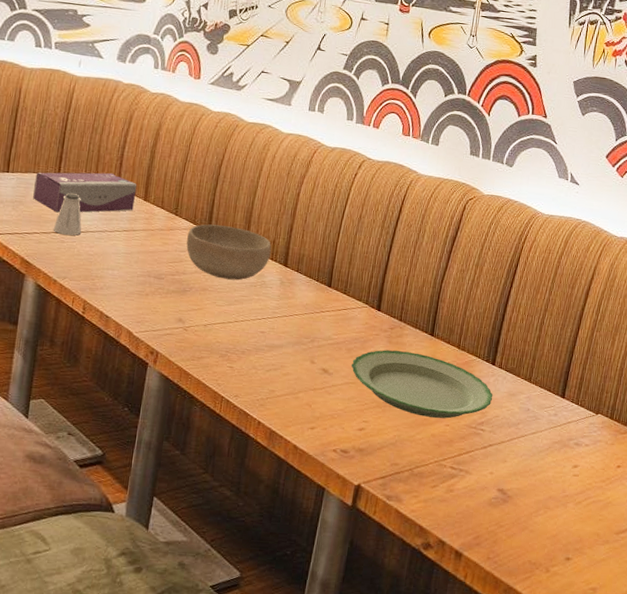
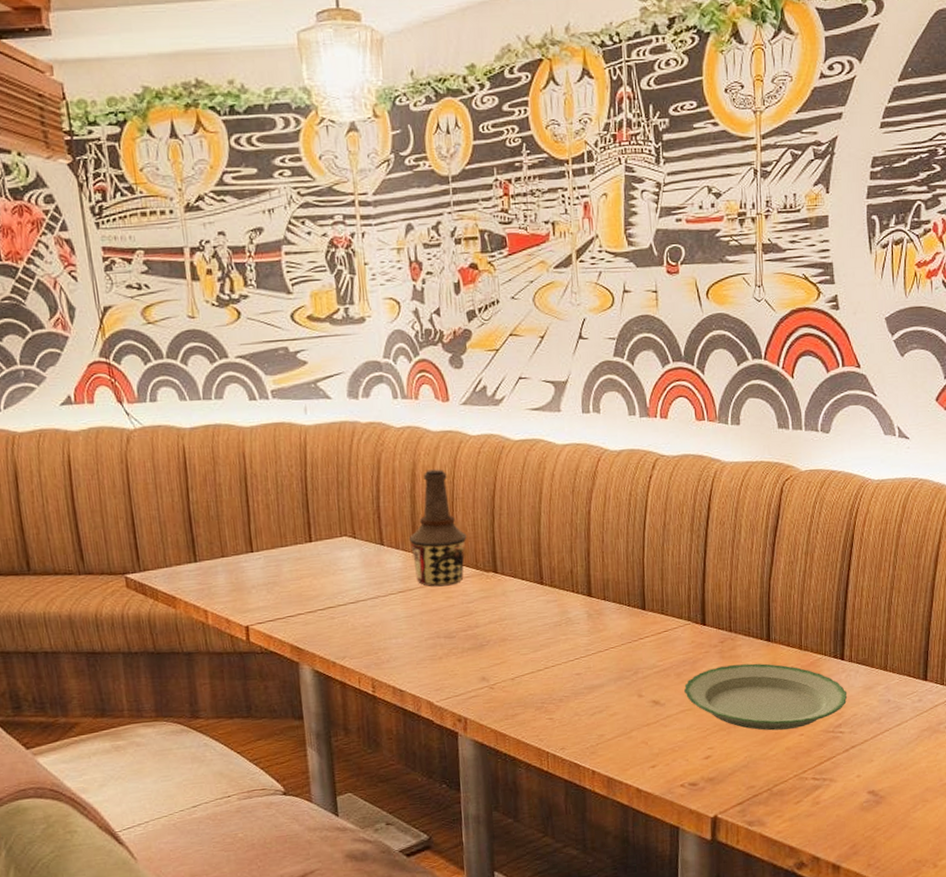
tissue box: present [33,172,137,213] -> none [284,529,404,587]
saltshaker: present [53,193,82,236] -> none [318,561,352,611]
bottle: none [141,132,192,234] -> present [408,469,467,587]
bowl: present [186,224,272,281] -> none [472,563,571,625]

